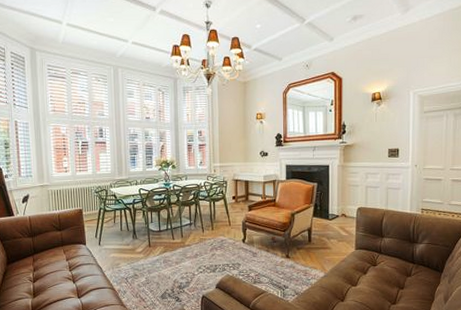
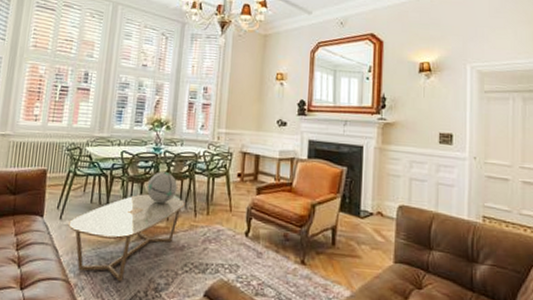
coffee table: none [106,220,194,285] -> present [68,194,185,282]
decorative sphere: none [163,201,186,225] -> present [146,172,177,203]

